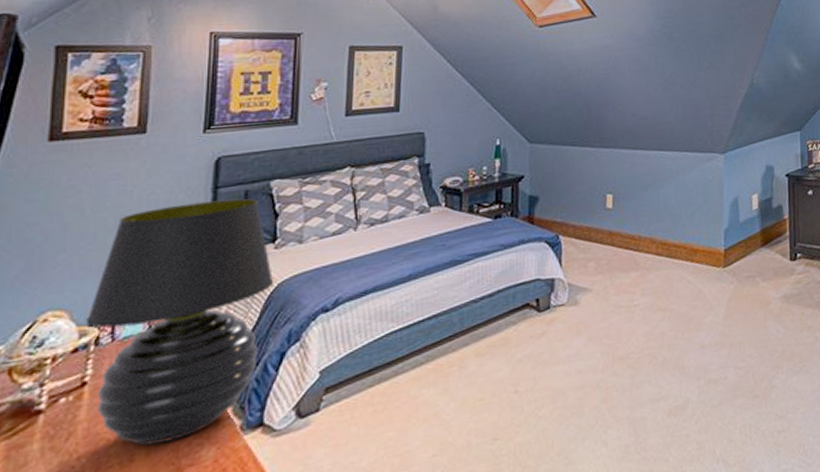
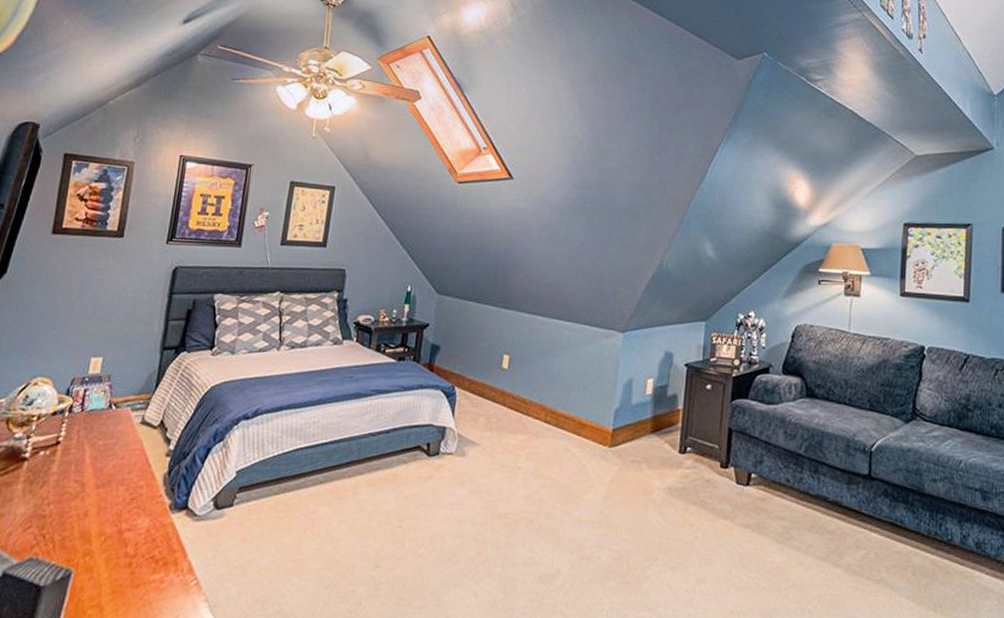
table lamp: present [86,198,274,446] -> none [65,303,209,506]

